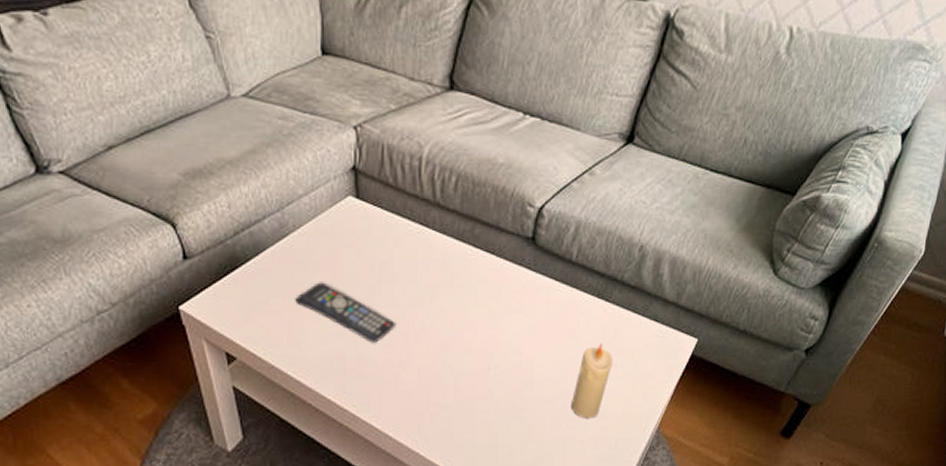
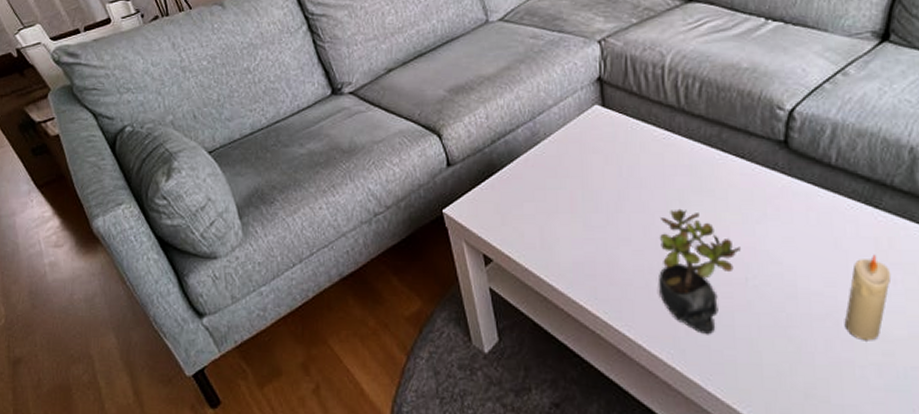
remote control: present [295,282,397,343] -> none [547,187,646,248]
succulent plant: none [406,303,485,422] -> present [658,208,741,335]

